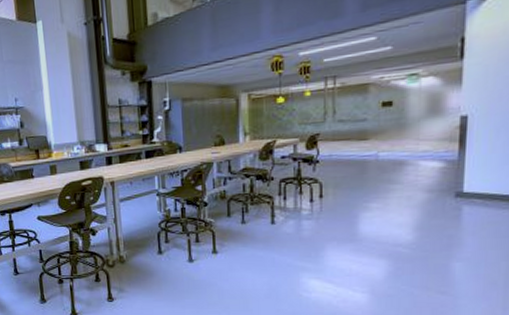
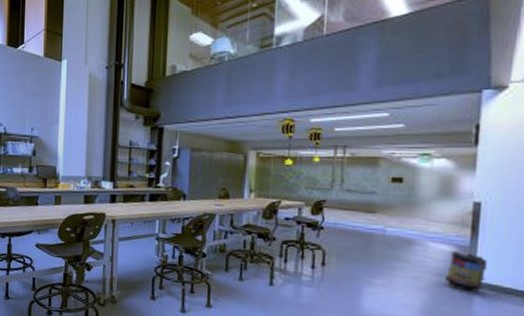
trash can: none [435,166,476,203] -> present [444,251,488,293]

